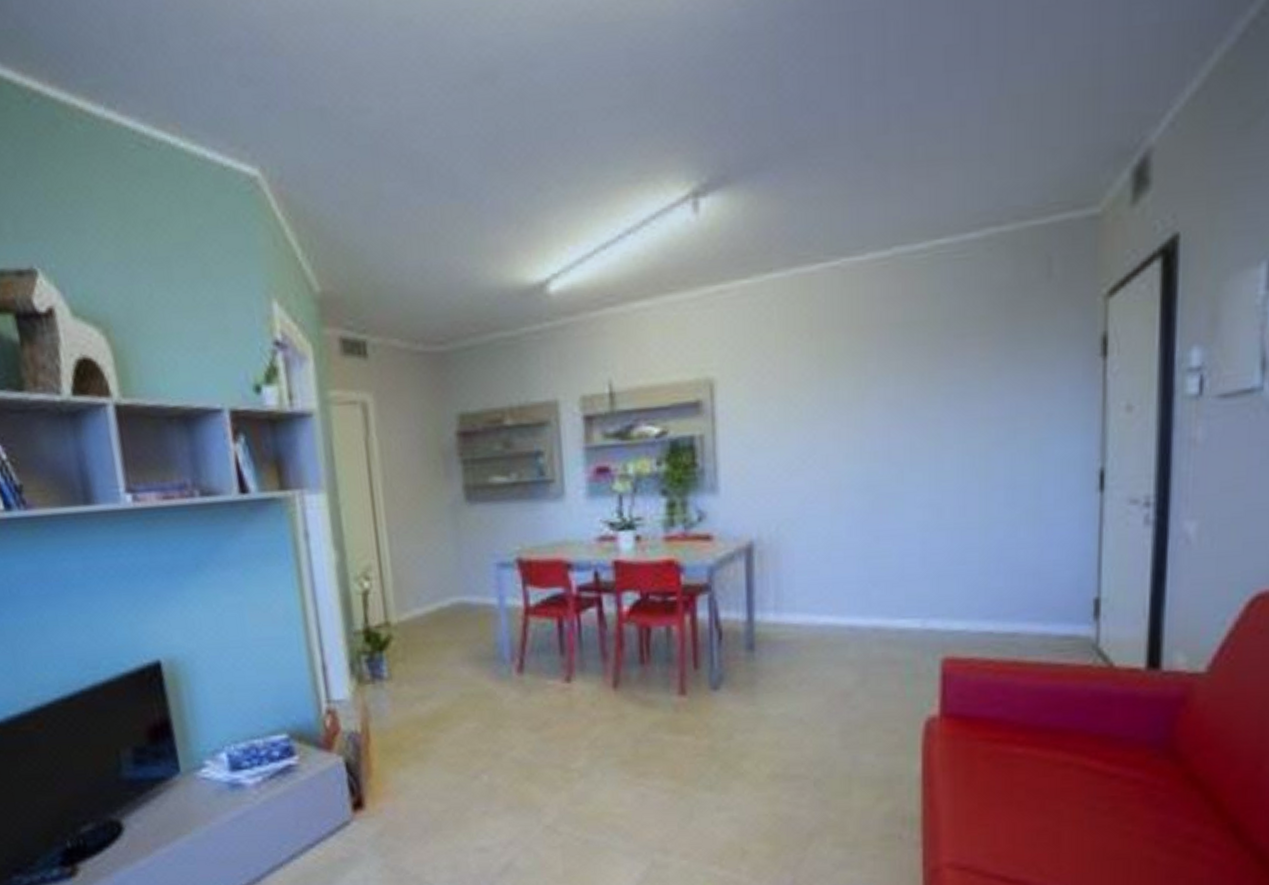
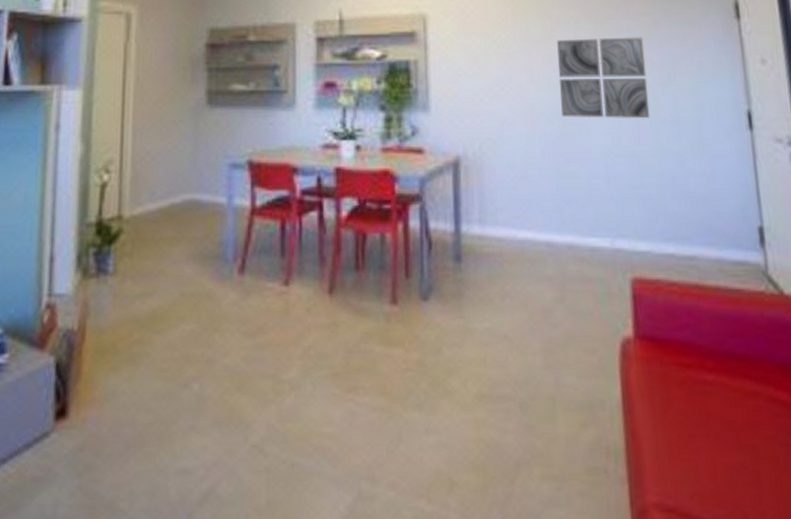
wall art: none [873,388,980,491] -> present [557,37,650,119]

